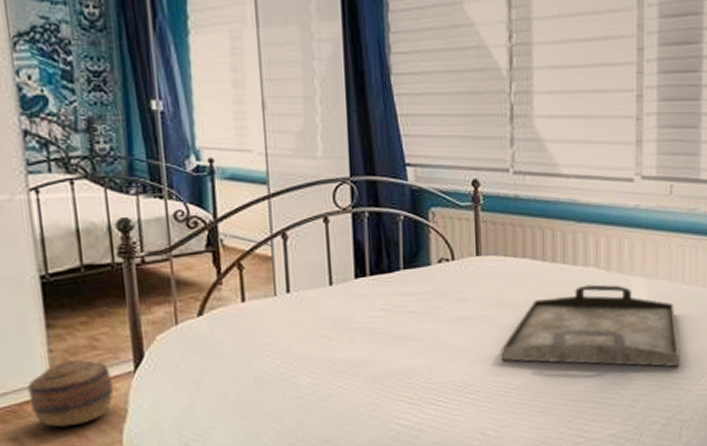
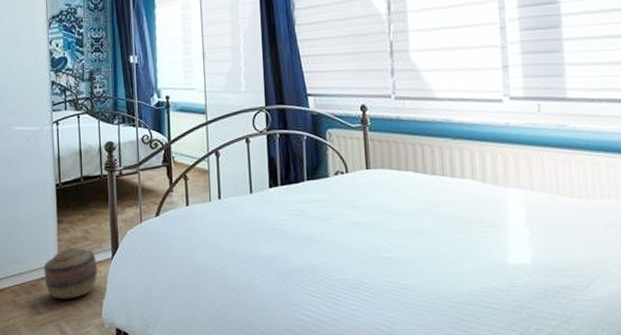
serving tray: present [501,284,679,367] -> none [390,195,561,276]

